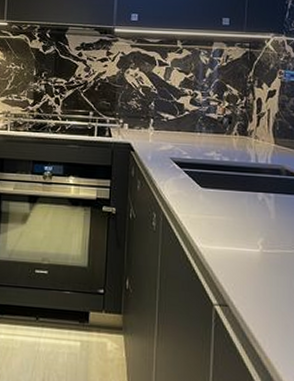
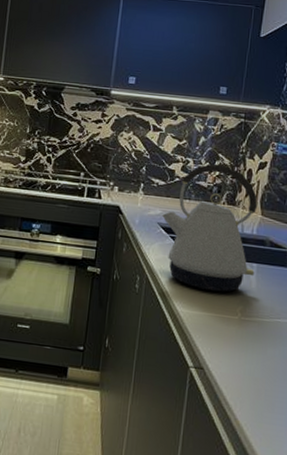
kettle: none [174,96,273,225] -> present [162,164,258,292]

